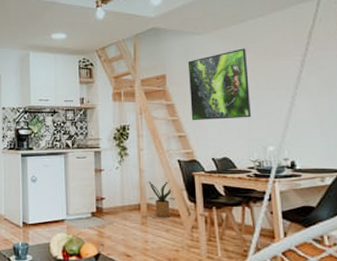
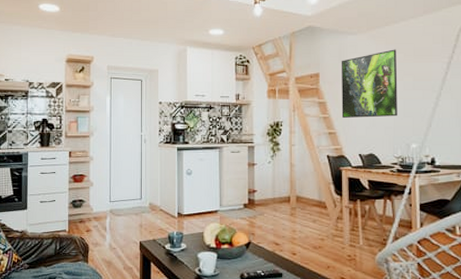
house plant: present [147,180,176,218] -> none [297,174,324,210]

